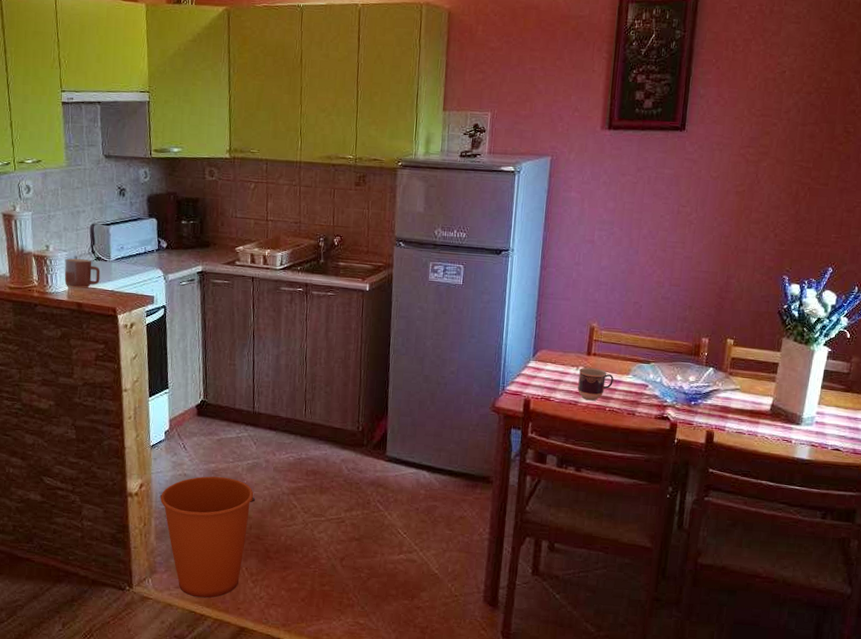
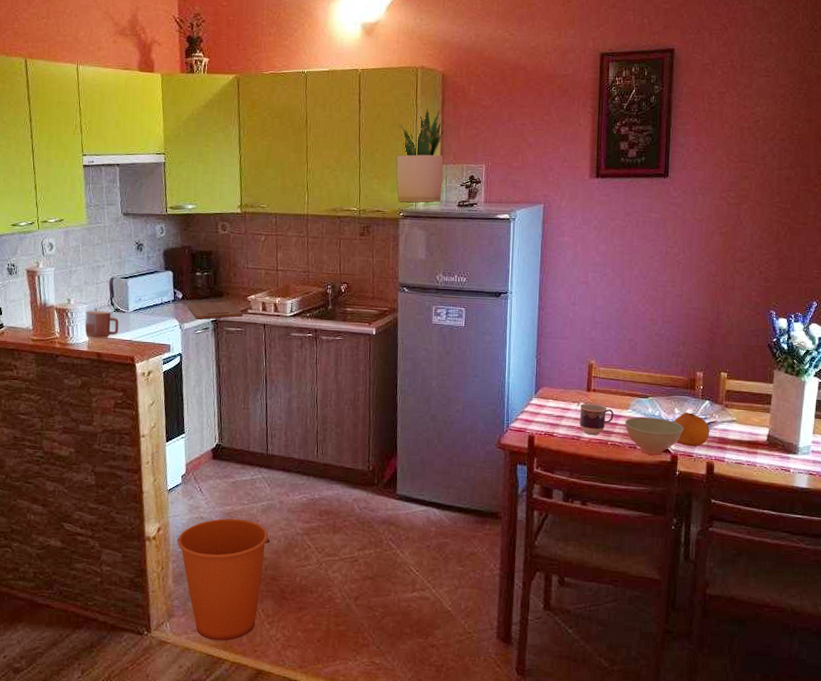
cutting board: none [172,252,231,271] -> present [187,301,243,320]
planter: none [395,49,449,152] -> present [396,108,445,203]
bowl: none [624,382,686,423] -> present [624,416,684,455]
fruit: none [675,379,712,415] -> present [674,412,710,446]

